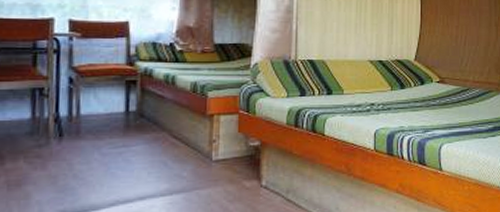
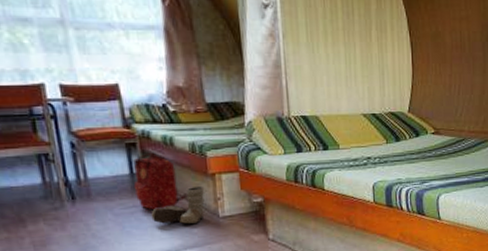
backpack: none [126,90,182,151] -> present [133,152,188,211]
boots: none [140,128,201,168] -> present [151,187,205,225]

